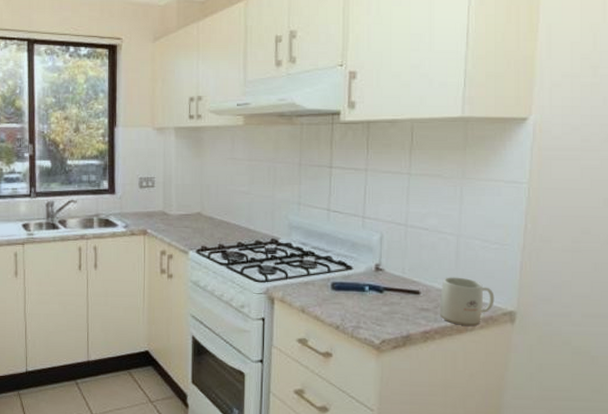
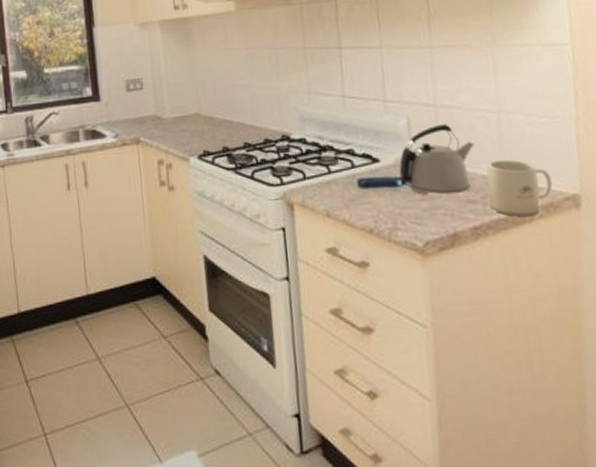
kettle: none [368,242,434,302] -> present [399,124,474,195]

